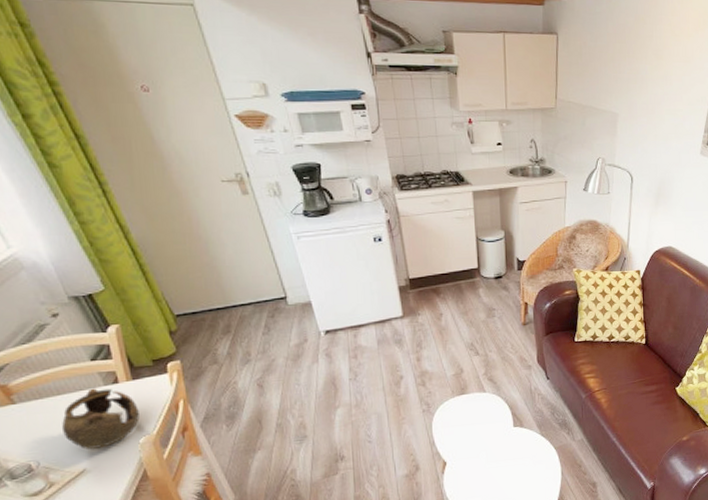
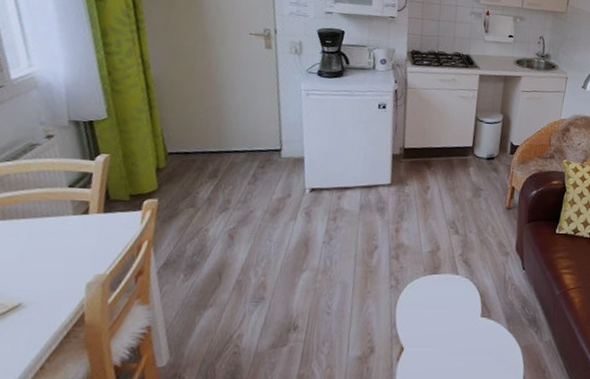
teapot: present [62,388,140,449] -> none [11,216,100,282]

